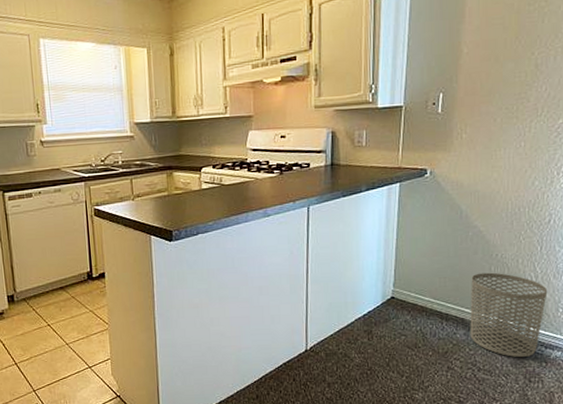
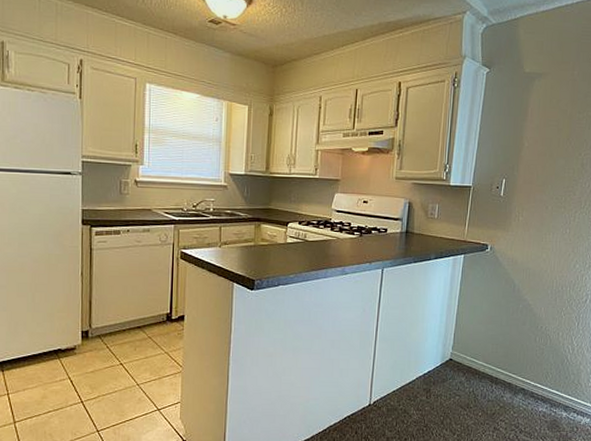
waste bin: present [470,272,548,358] -> none [515,342,582,423]

